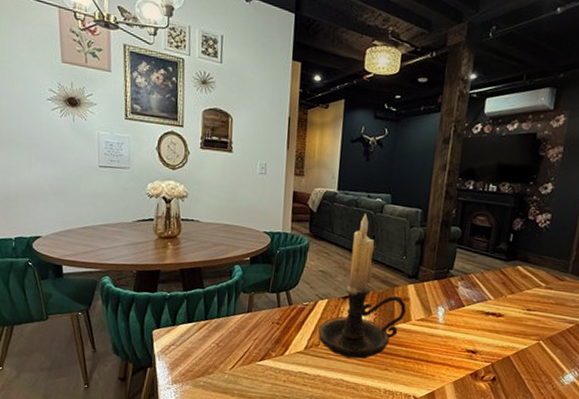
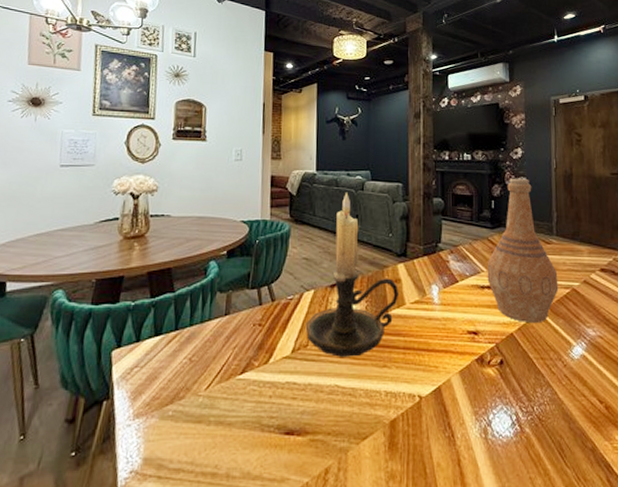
vase: none [493,213,565,351] -> present [487,178,559,324]

